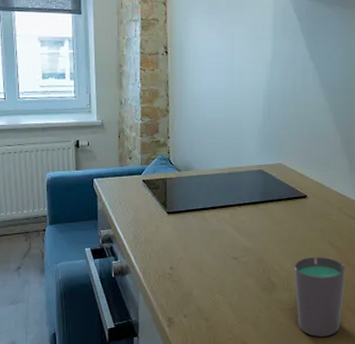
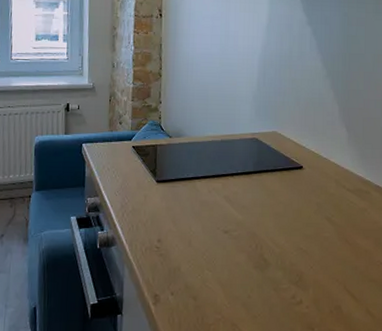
cup: present [294,256,346,337] -> none [288,232,344,321]

